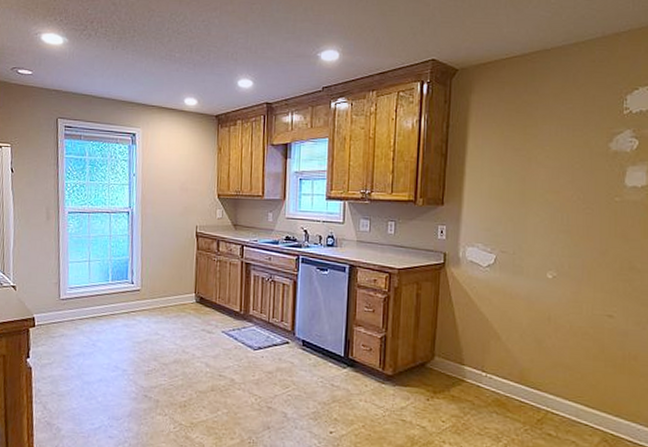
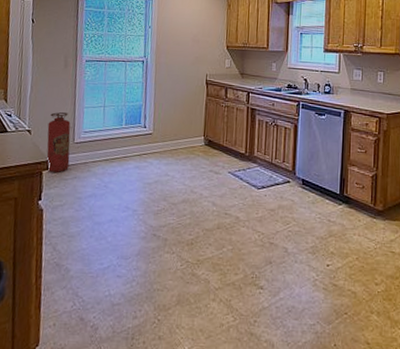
fire extinguisher: none [32,267,56,331] -> present [46,112,71,173]

